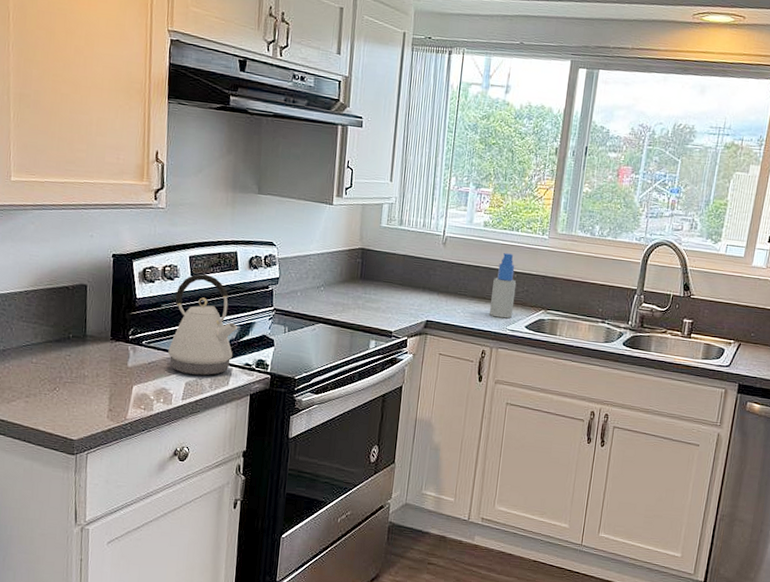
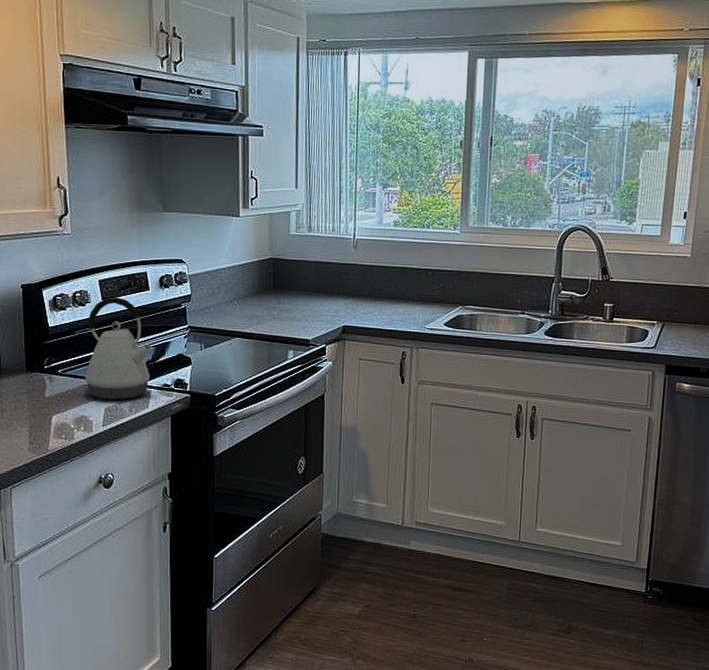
spray bottle: present [489,252,517,319] -> none [407,250,432,317]

